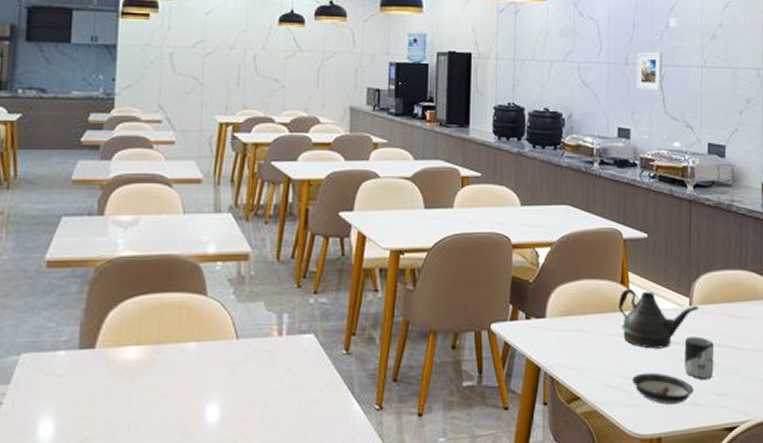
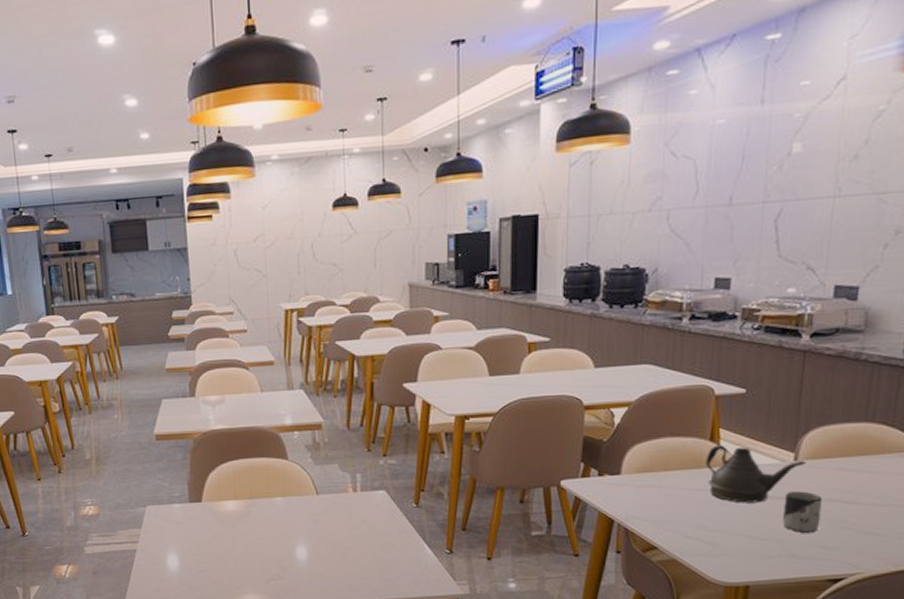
saucer: present [632,372,694,405] -> none [718,525,793,556]
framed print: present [636,52,663,91] -> none [742,186,781,233]

